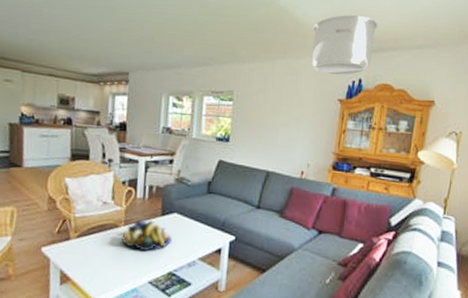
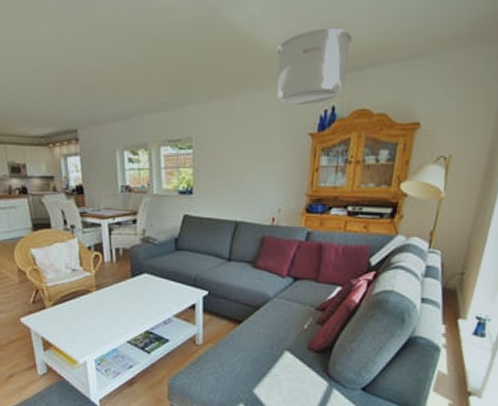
fruit bowl: present [121,219,173,252] -> none [95,282,146,314]

